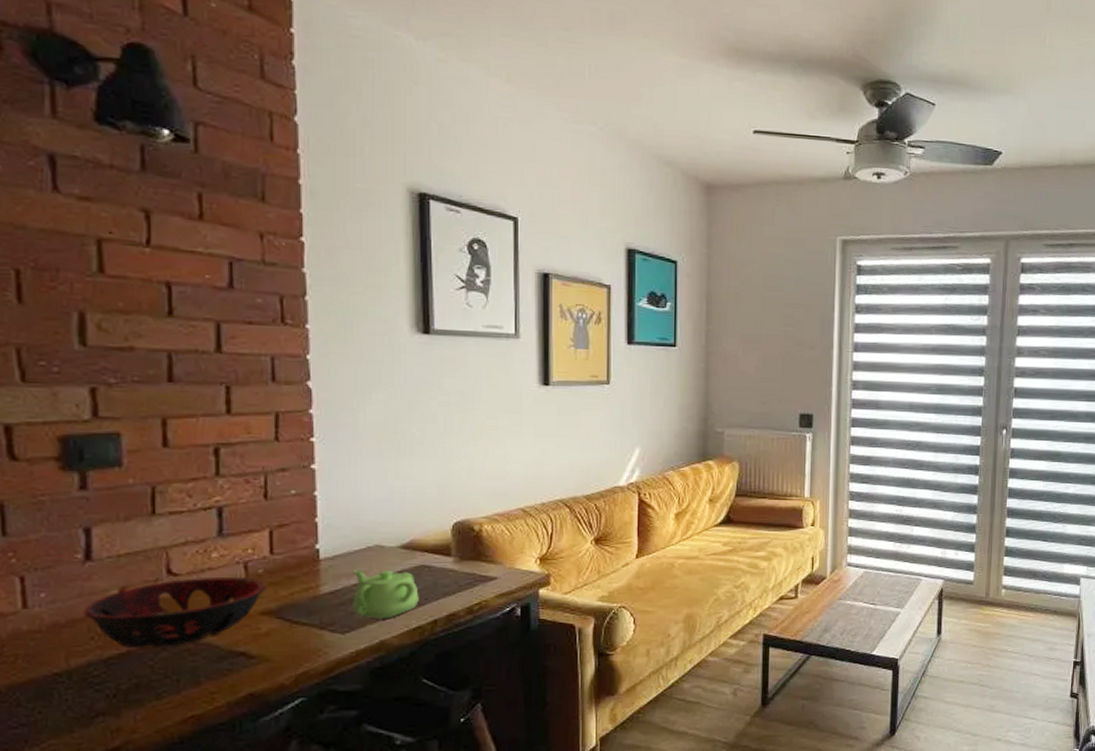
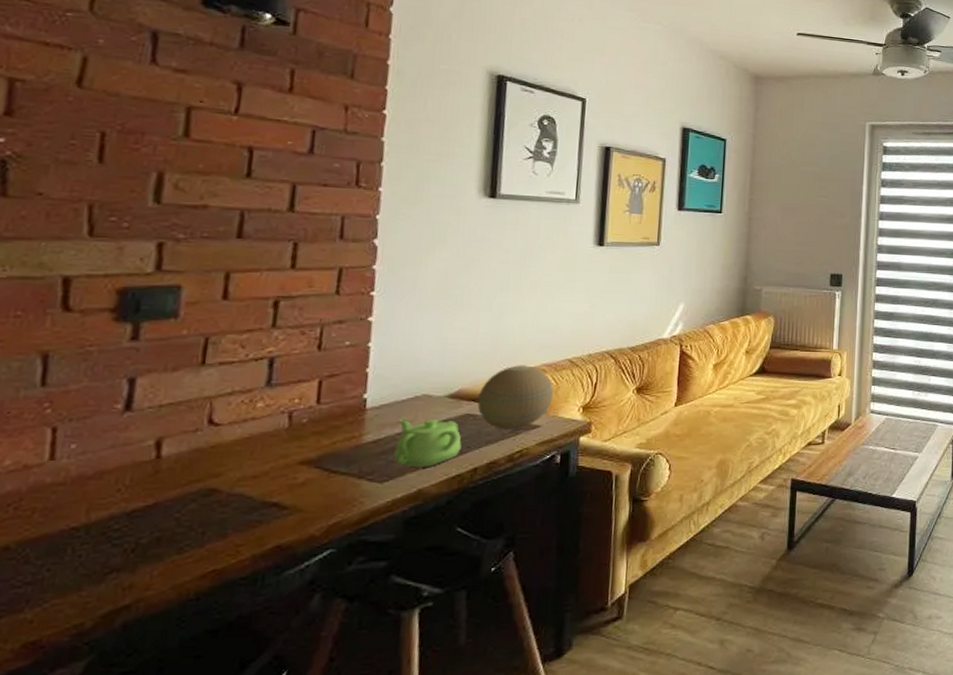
decorative bowl: present [84,576,267,649] -> none [114,426,309,501]
decorative orb: none [431,514,508,583] -> present [477,365,553,431]

